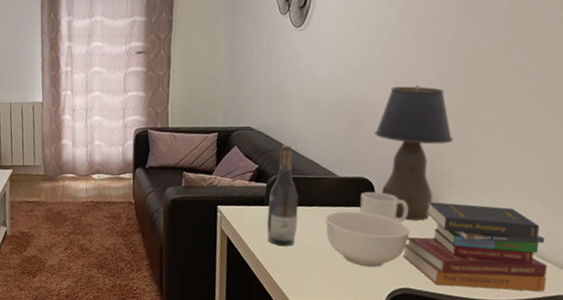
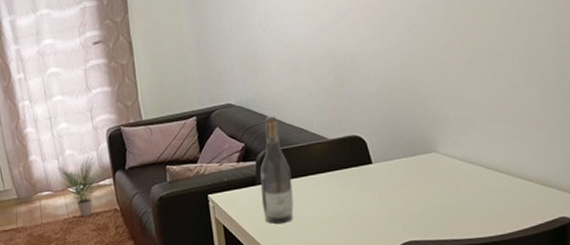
potted plant: none [84,150,128,203] -> present [57,157,106,217]
bowl: present [325,211,410,267] -> none [320,171,408,228]
mug: present [360,191,409,223] -> none [354,147,405,175]
table lamp: present [375,84,453,221] -> none [360,24,441,172]
books: present [403,201,548,292] -> none [403,138,547,232]

